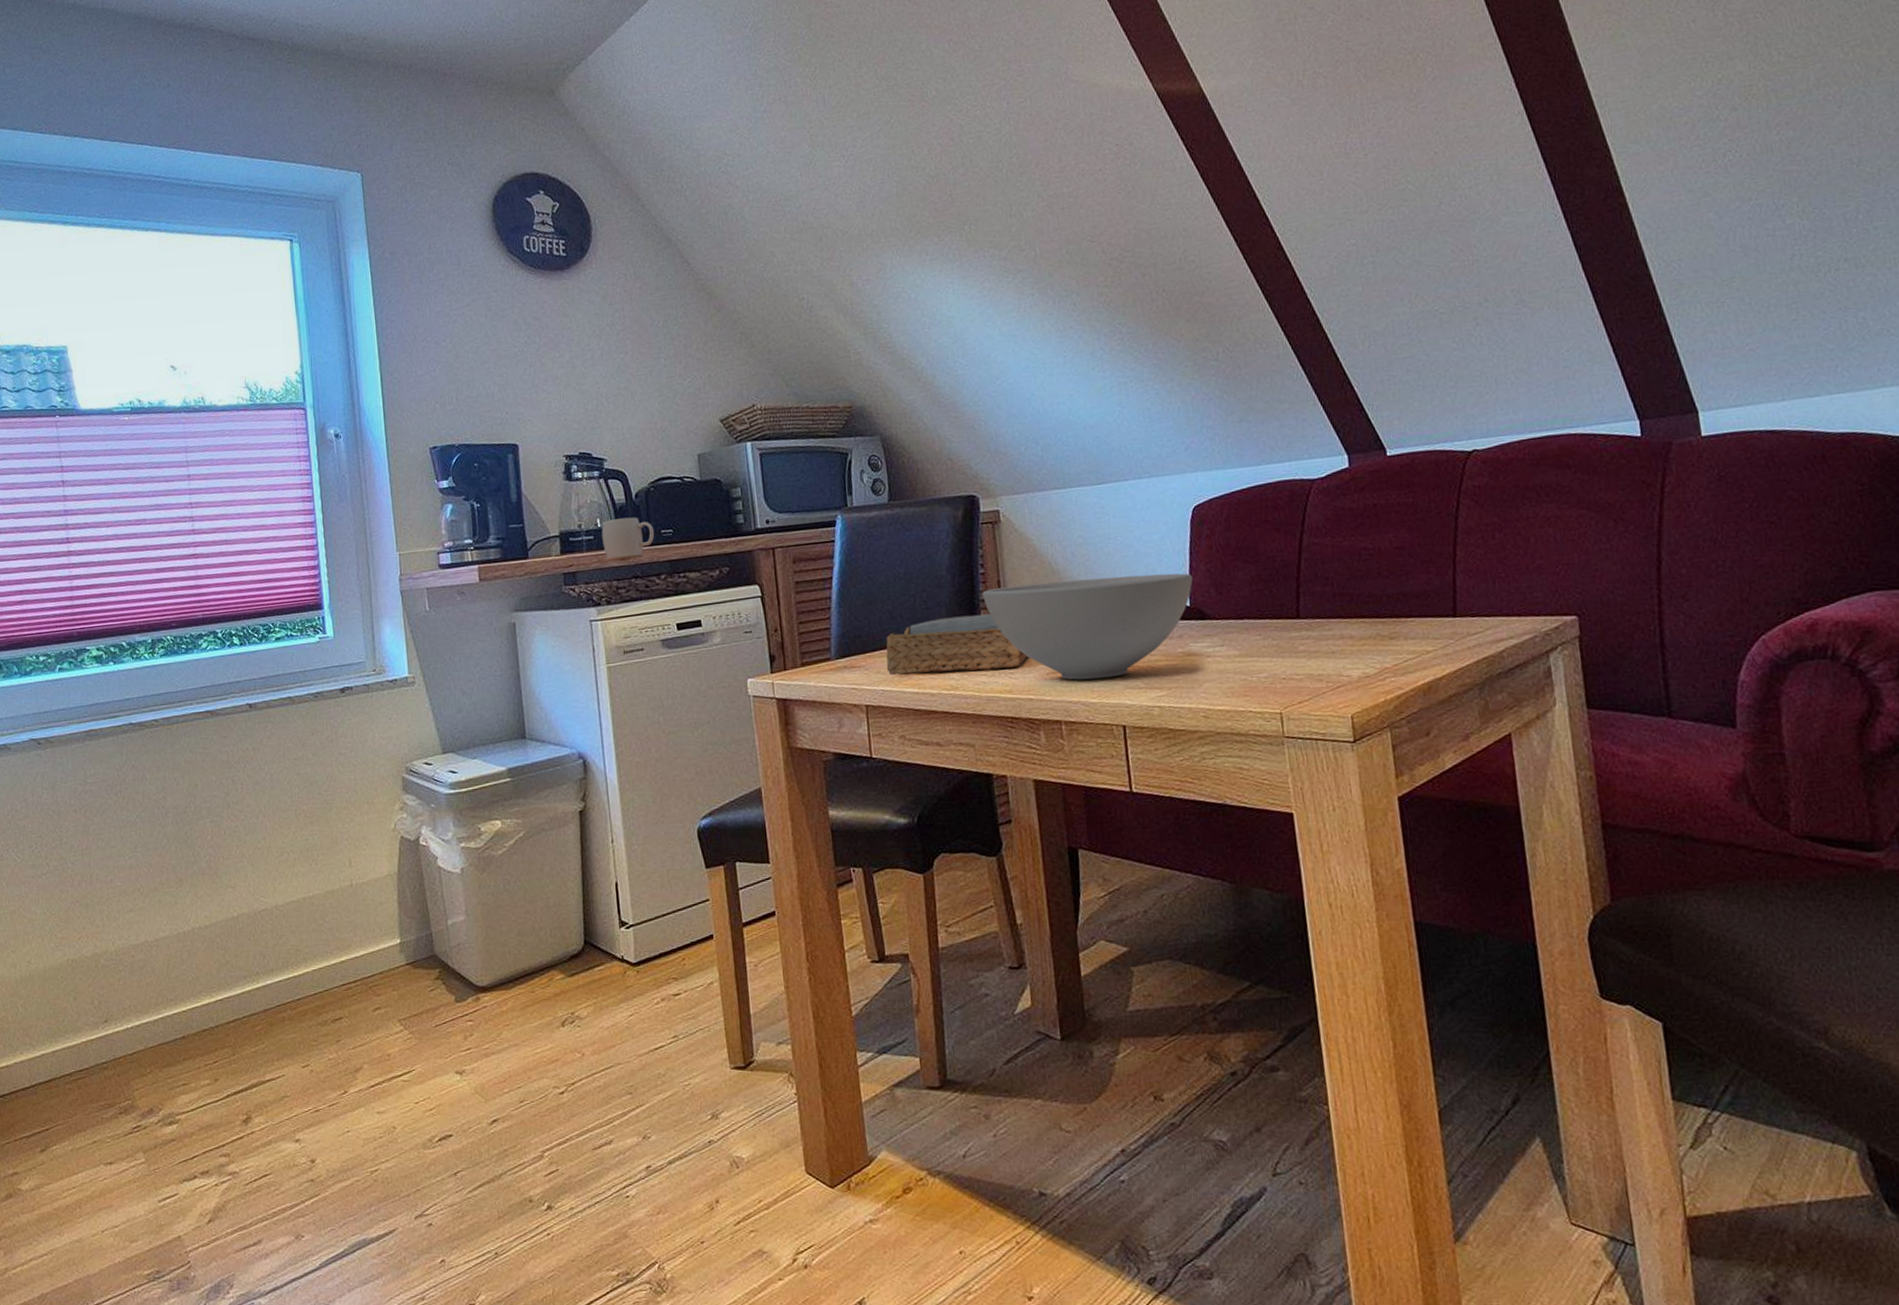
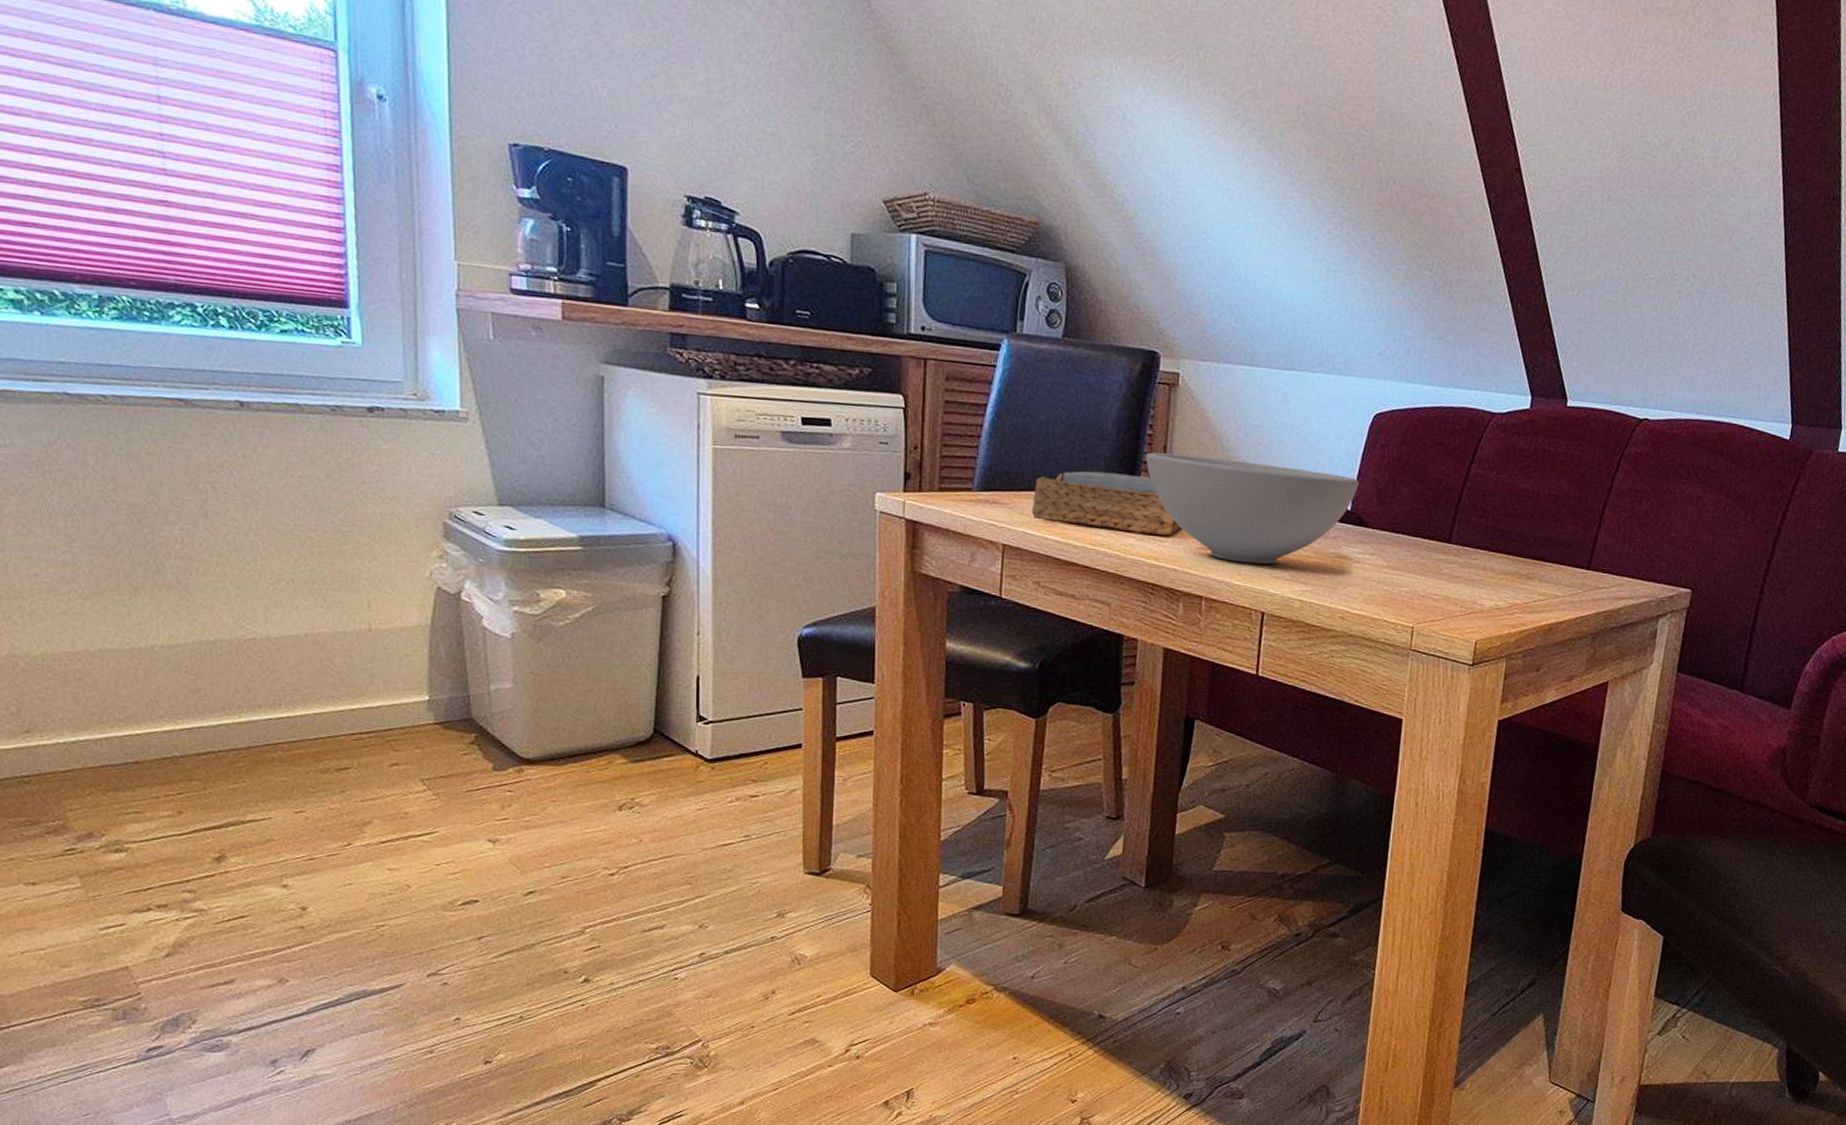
mug: present [601,517,655,562] -> none [723,283,788,336]

